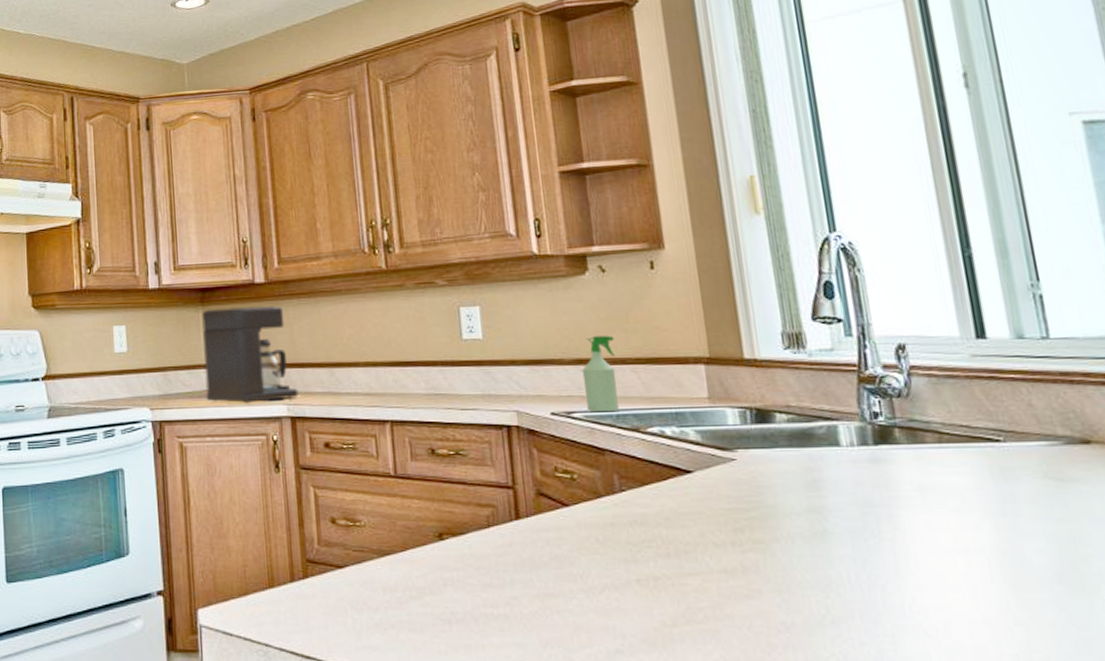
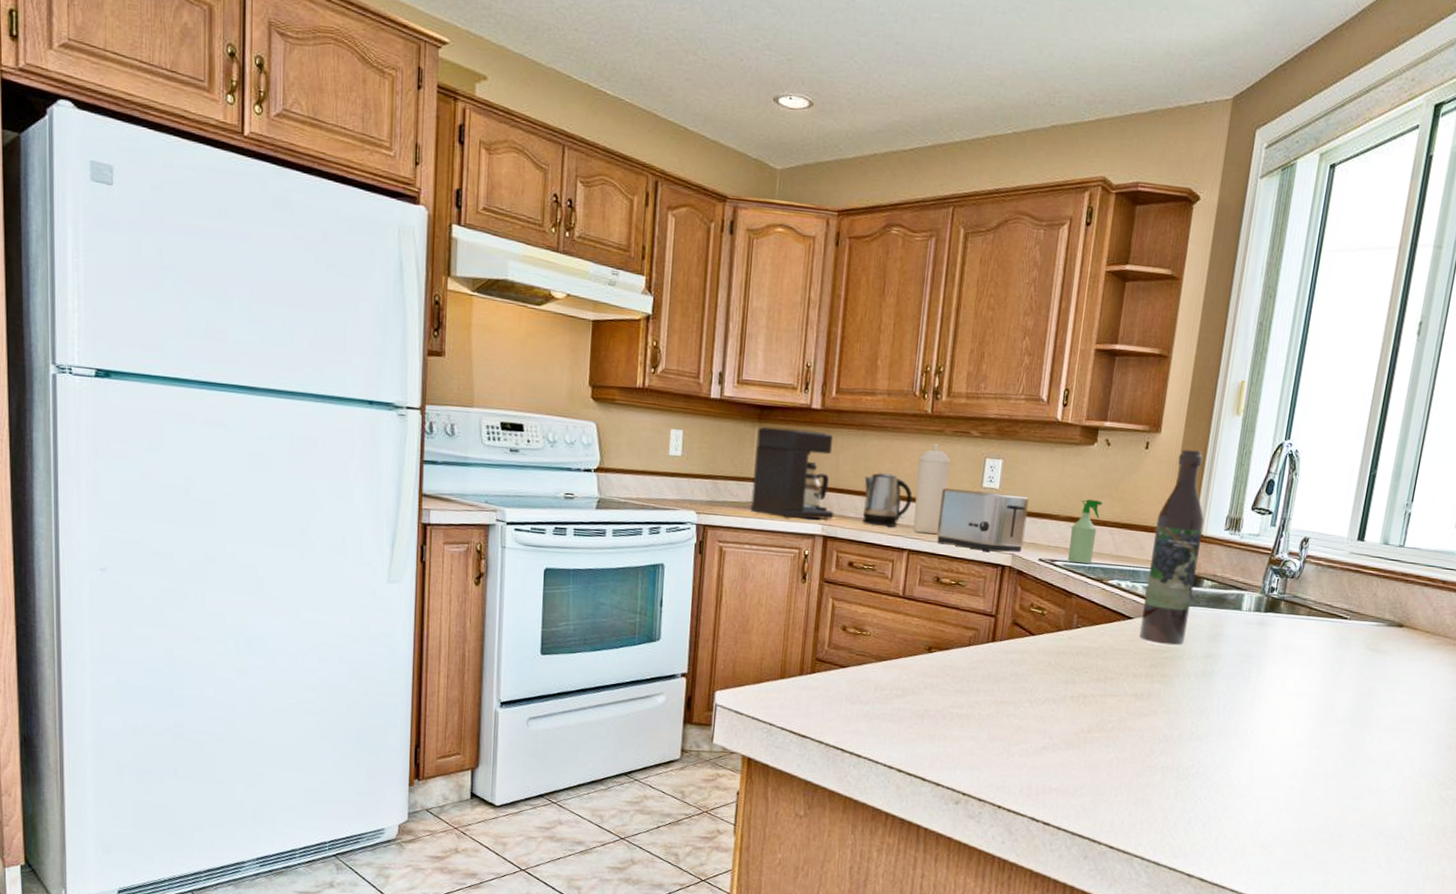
kettle: none [325,339,384,400] -> present [861,473,913,527]
canister: none [381,299,422,401] -> present [913,443,951,535]
toaster: none [416,342,528,413] -> present [936,488,1029,553]
wine bottle: none [689,262,773,502] -> present [1138,449,1205,646]

